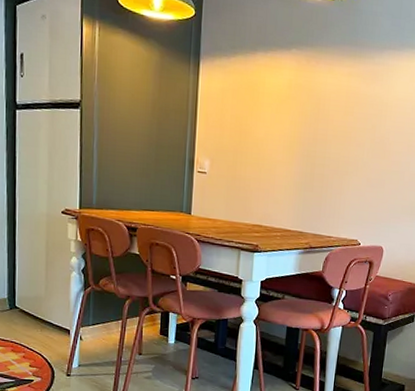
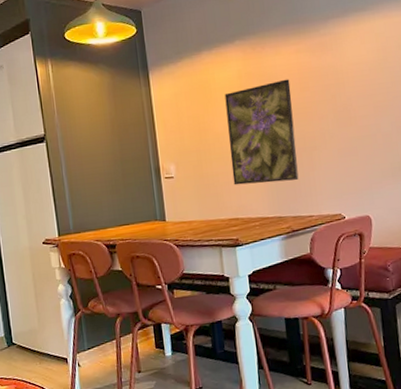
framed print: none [263,99,337,200] -> present [224,79,299,185]

